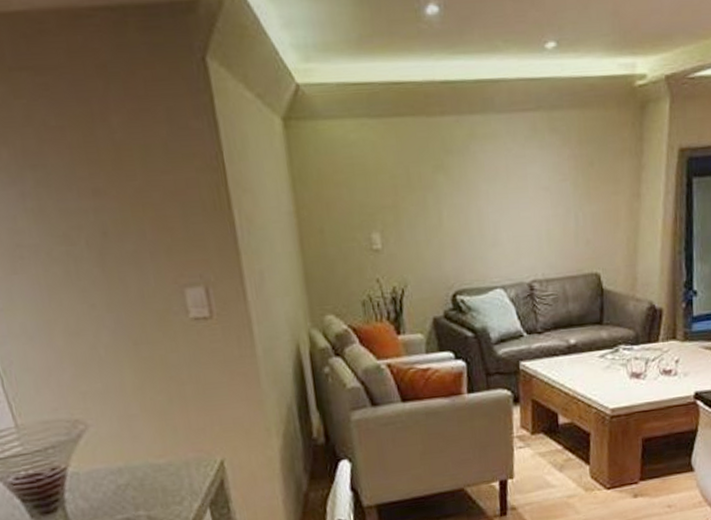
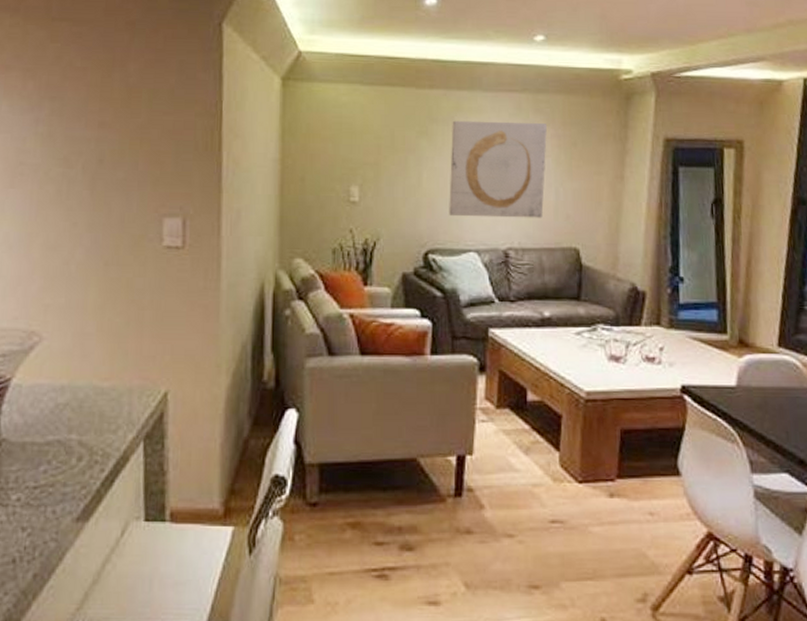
wall art: none [467,144,564,255] -> present [449,120,548,218]

